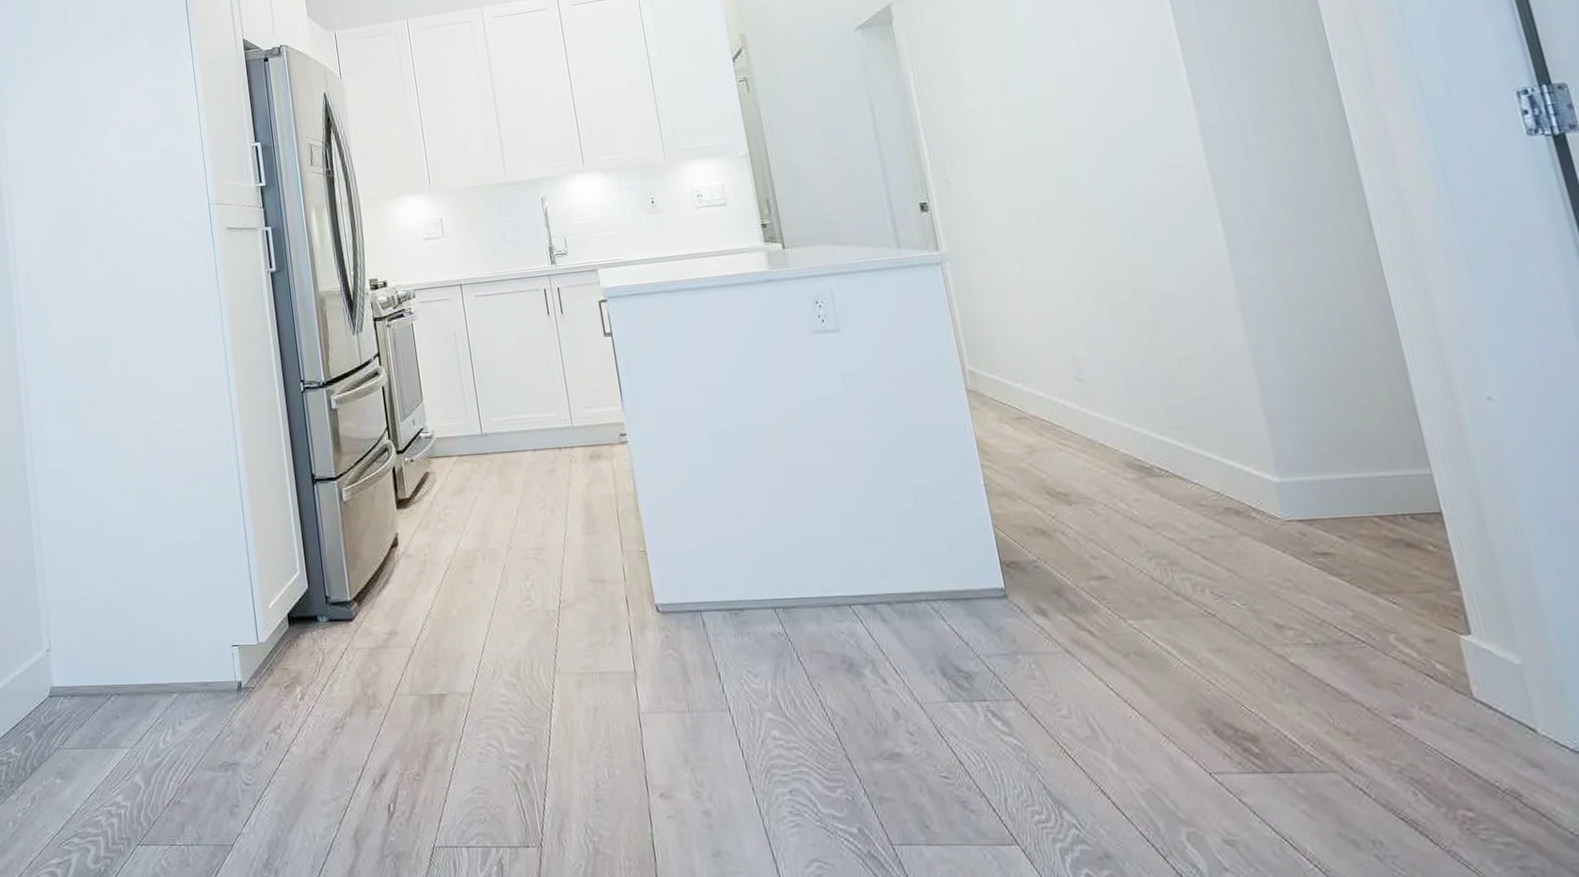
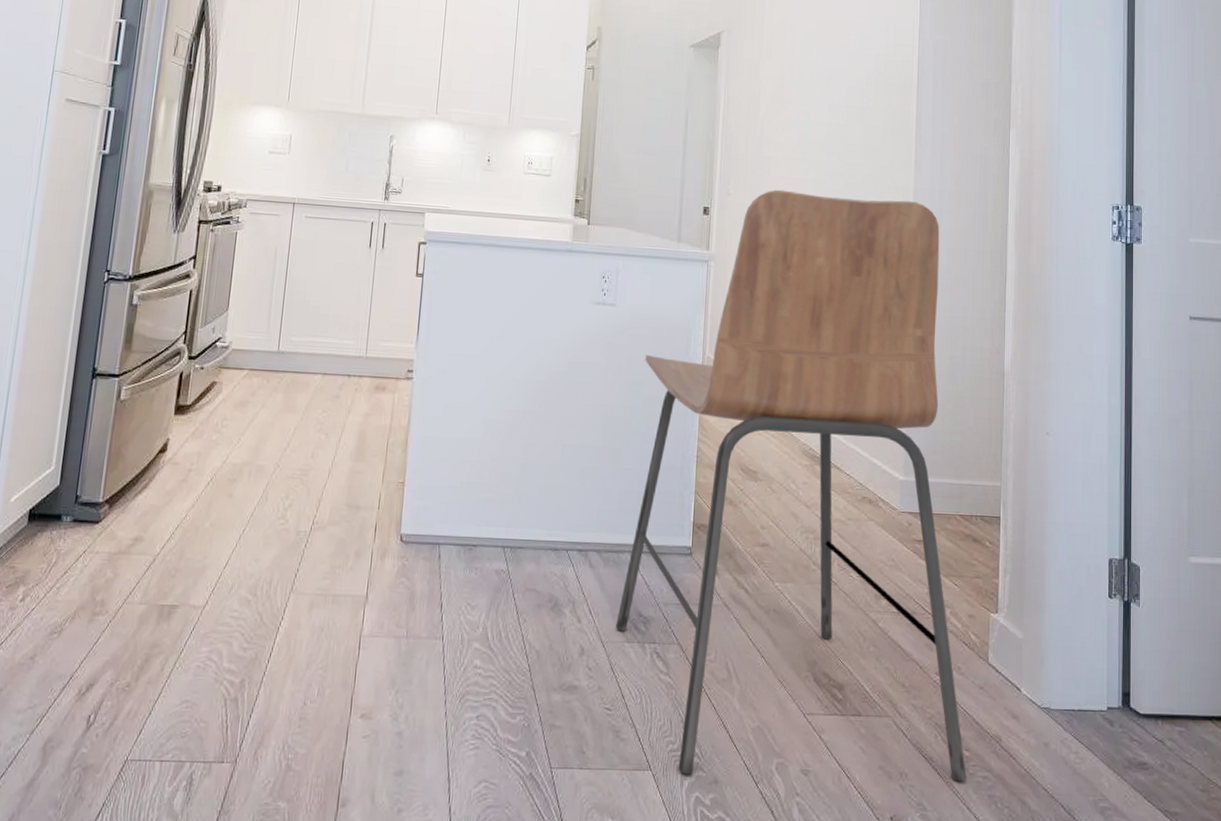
chair: none [889,143,1479,850] -> present [616,189,967,782]

